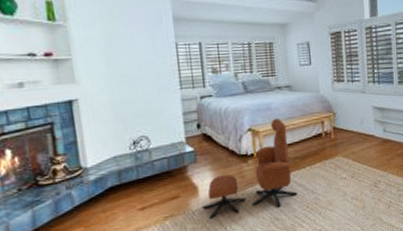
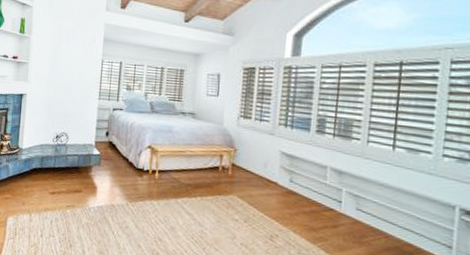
lounge chair: present [203,119,297,219] -> none [98,142,184,229]

